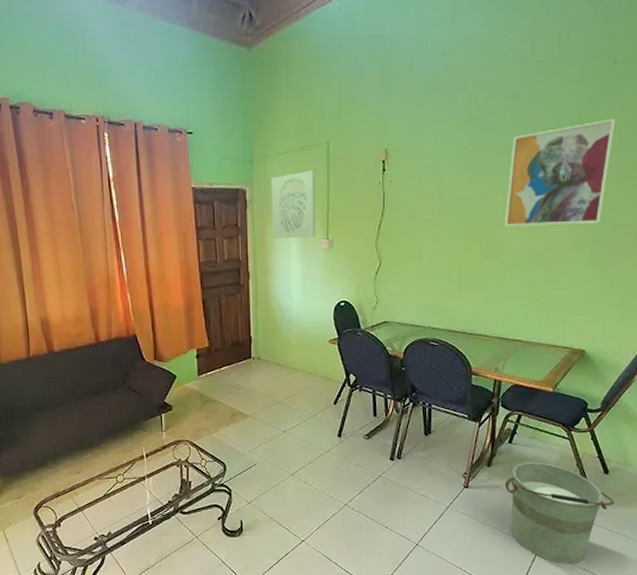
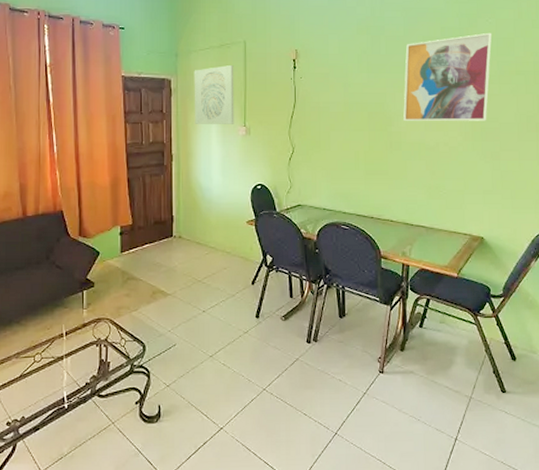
bucket: present [504,462,615,565] -> none [418,347,525,457]

